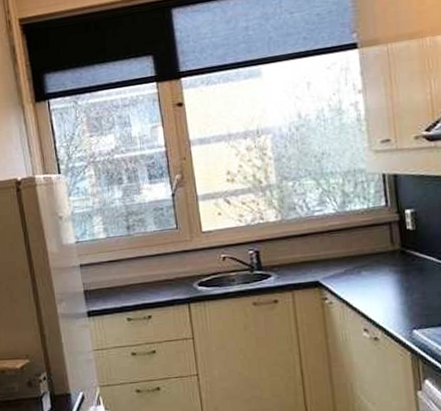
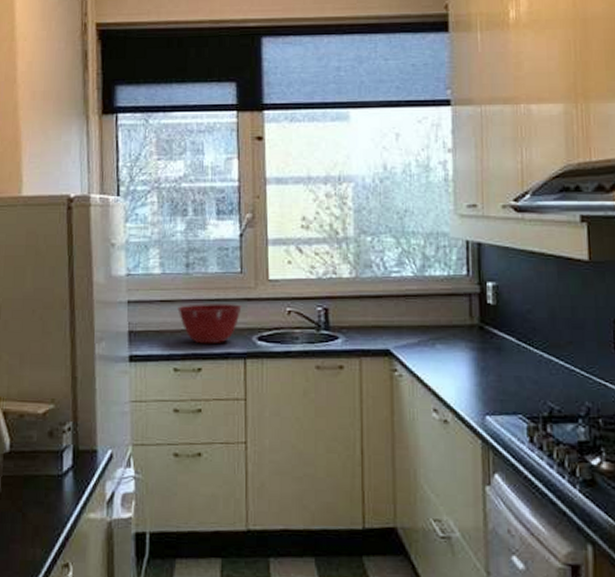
mixing bowl: none [124,256,181,295] -> present [177,304,242,344]

